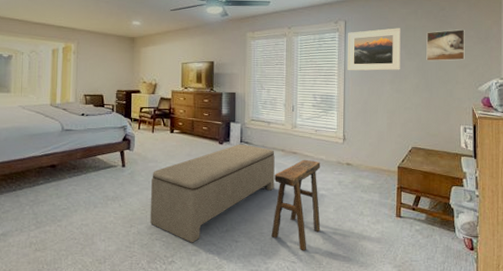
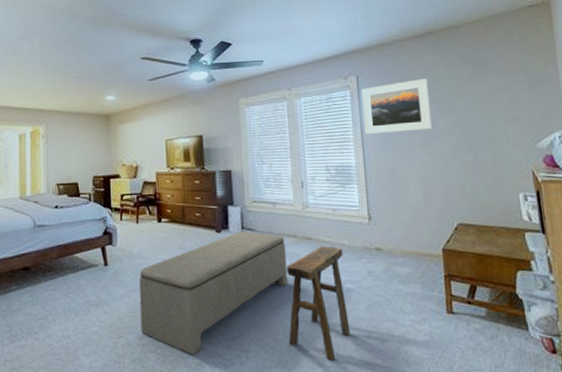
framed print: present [426,29,465,61] -> none [461,74,514,116]

